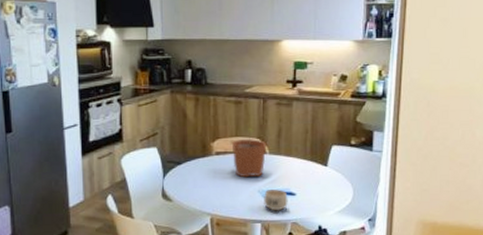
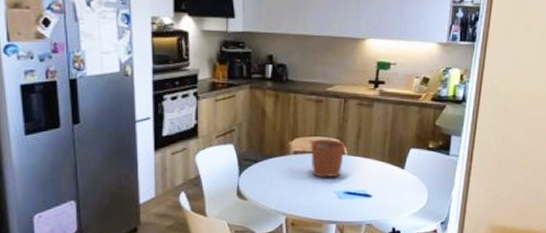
mug: present [264,188,288,211] -> none [340,190,364,213]

